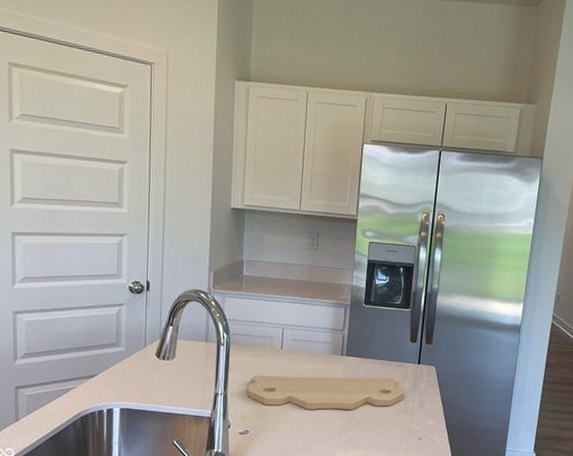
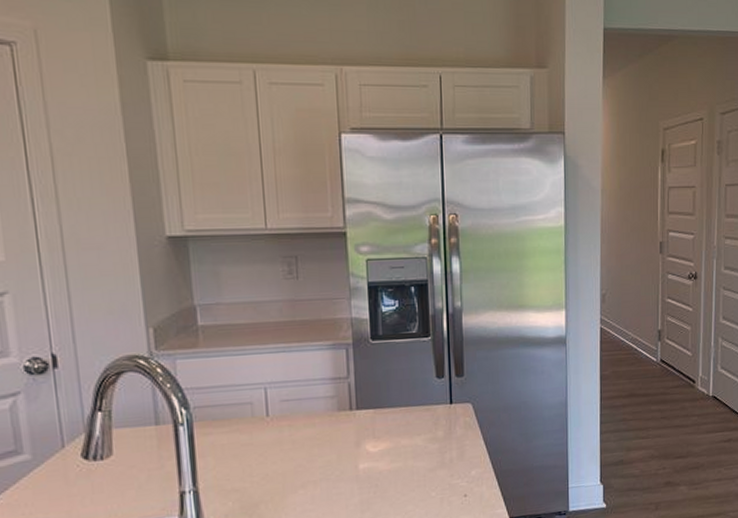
cutting board: present [247,375,405,411] -> none [226,427,439,494]

